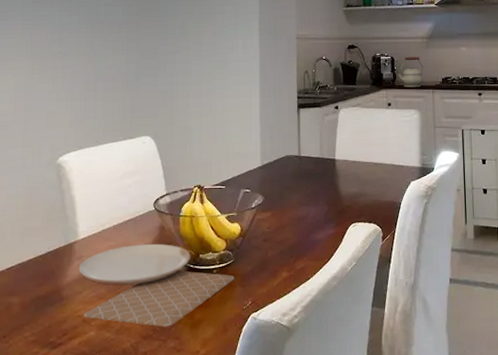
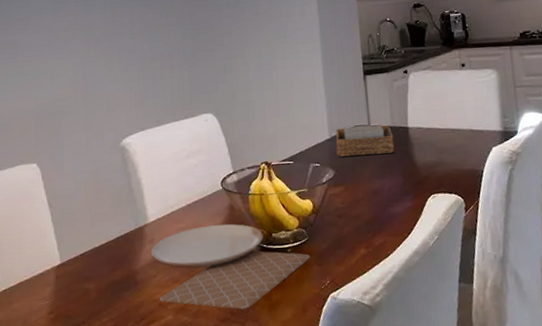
napkin holder: none [267,155,321,184] -> present [335,125,395,157]
kettle: present [397,56,424,88] -> none [469,11,500,46]

